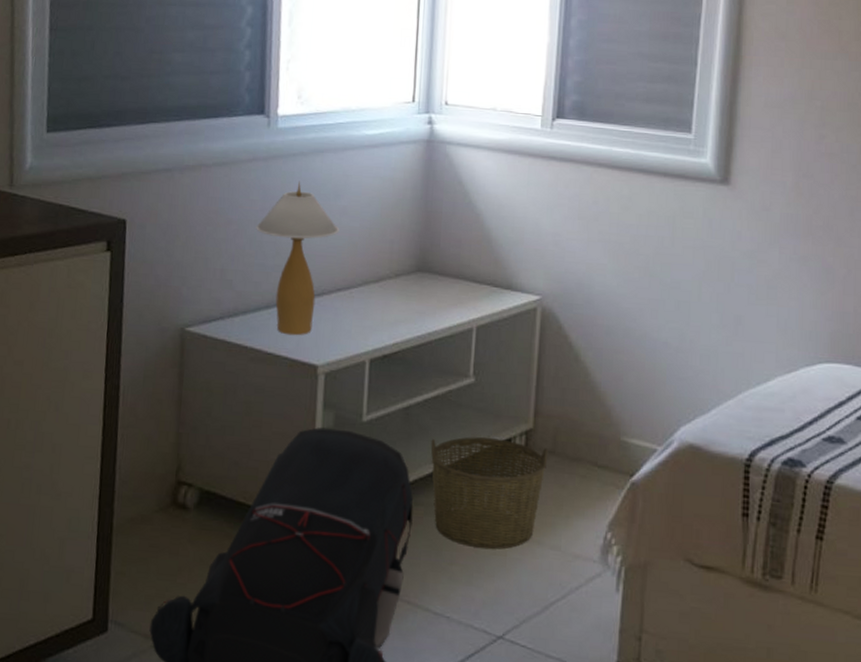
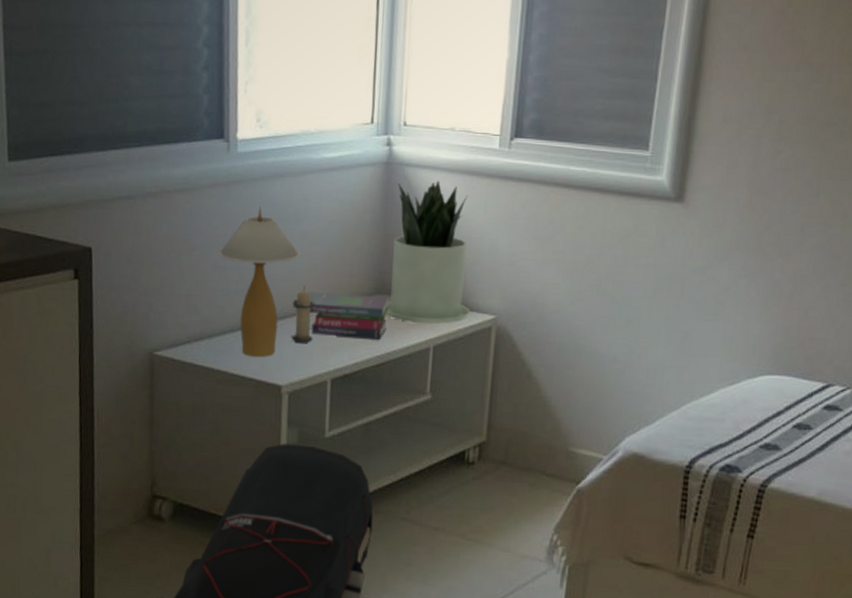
candle: none [328,261,354,321] -> present [291,285,315,343]
books: none [347,268,431,319] -> present [308,292,389,340]
planter: none [427,159,515,304] -> present [386,180,471,325]
basket: present [430,437,549,549] -> none [389,450,501,552]

